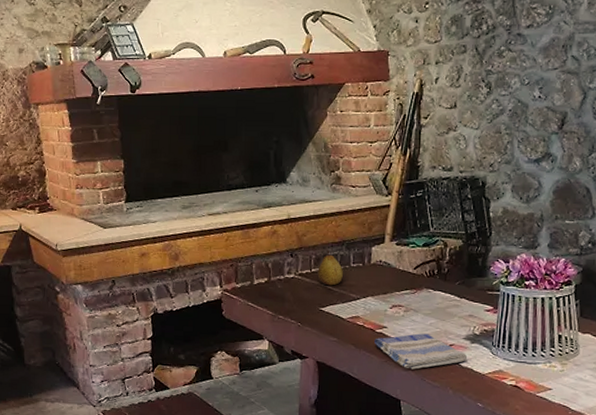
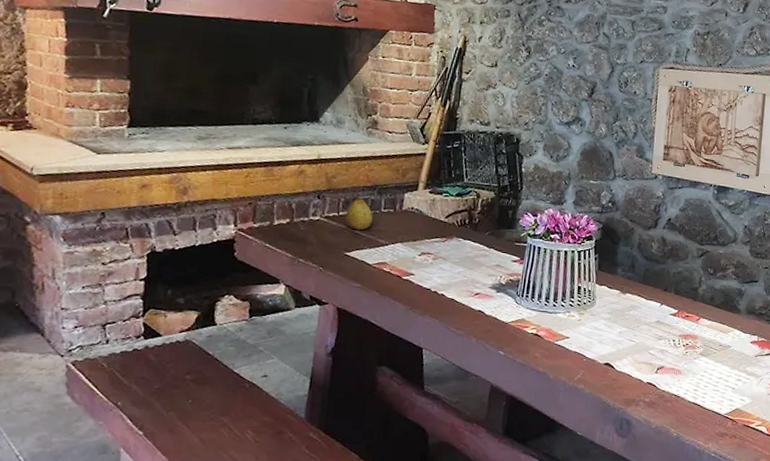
dish towel: present [374,333,467,370] -> none [400,281,492,318]

